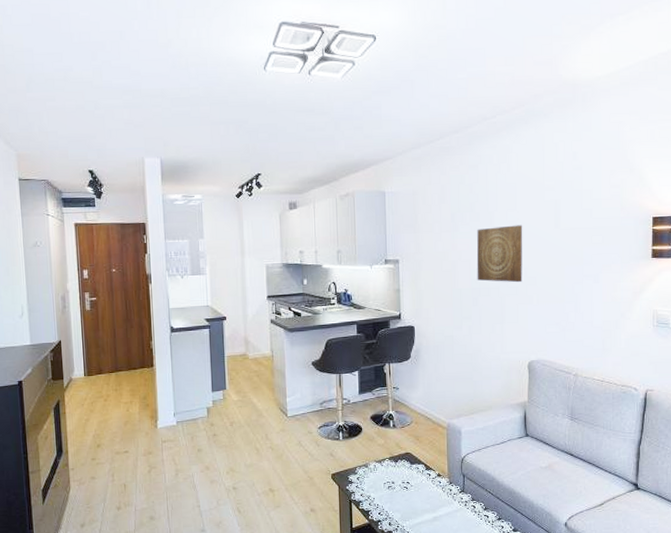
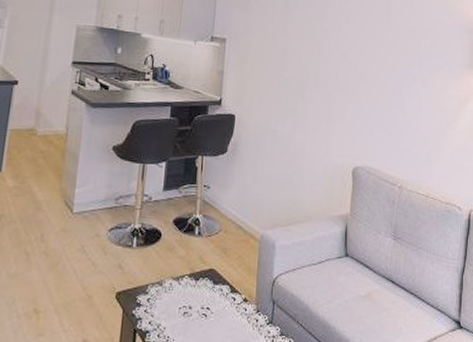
wall art: present [476,225,523,283] -> none [306,16,356,79]

